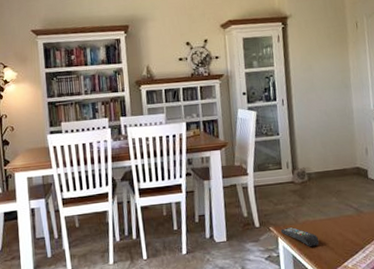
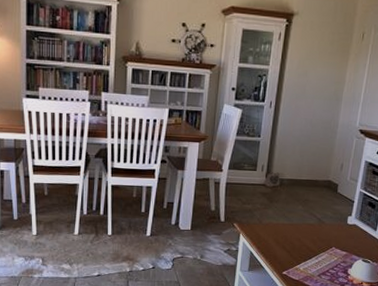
remote control: present [280,227,320,247] -> none [243,226,278,247]

